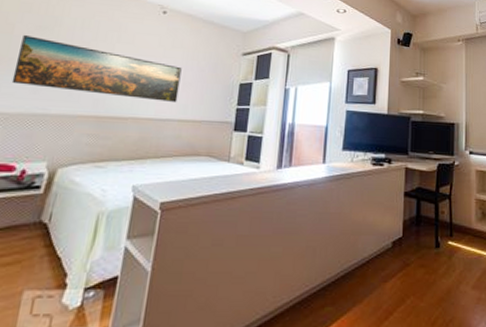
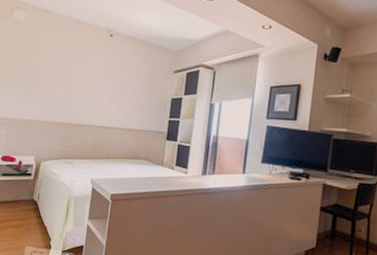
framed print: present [11,34,182,102] -> none [9,57,125,113]

